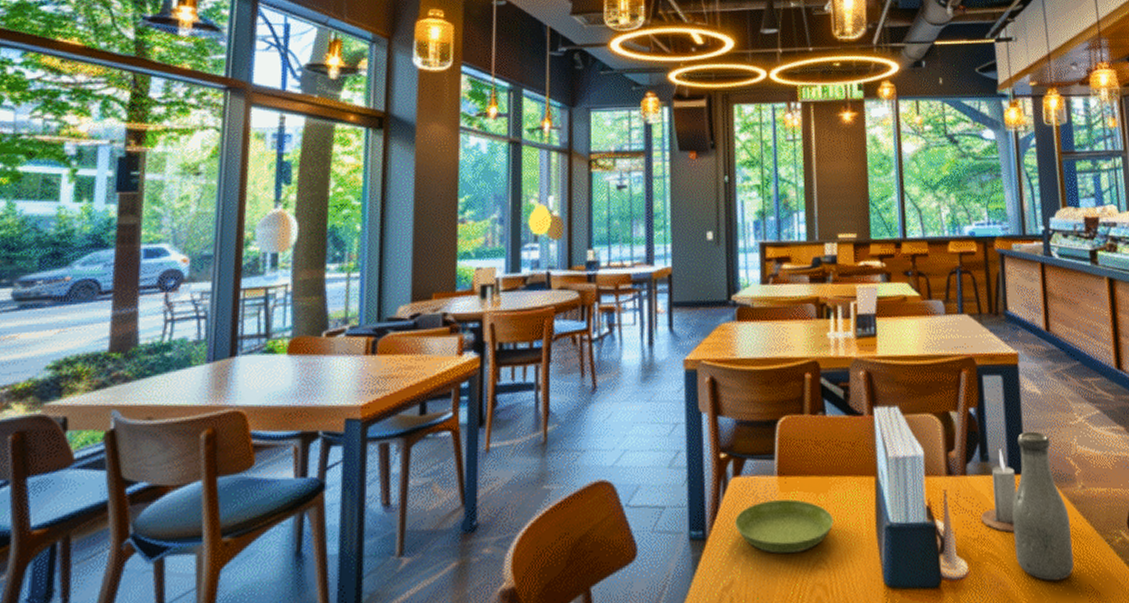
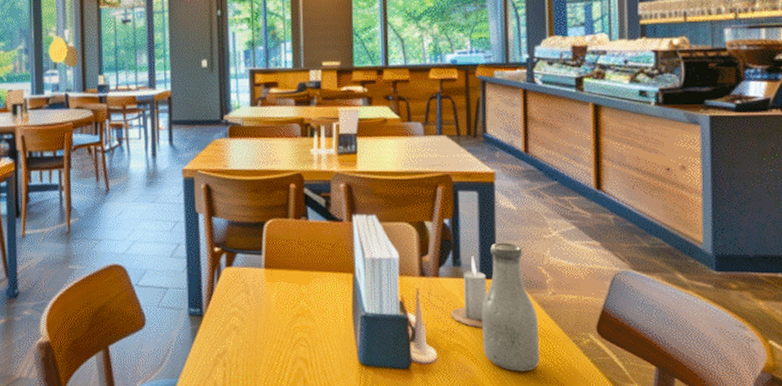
saucer: present [735,499,834,554] -> none [228,288,314,332]

